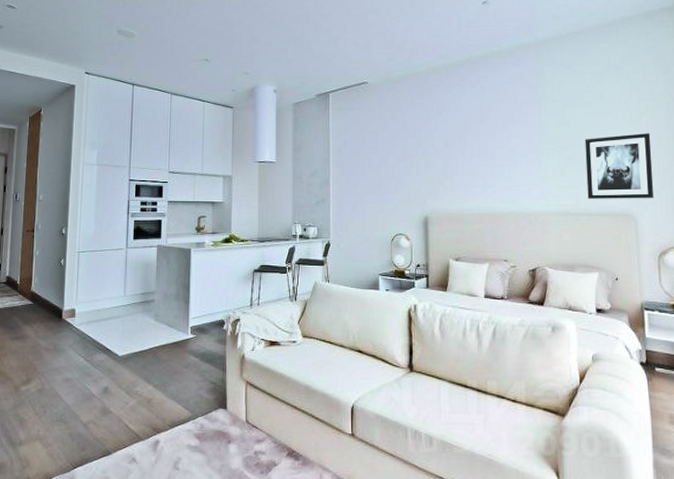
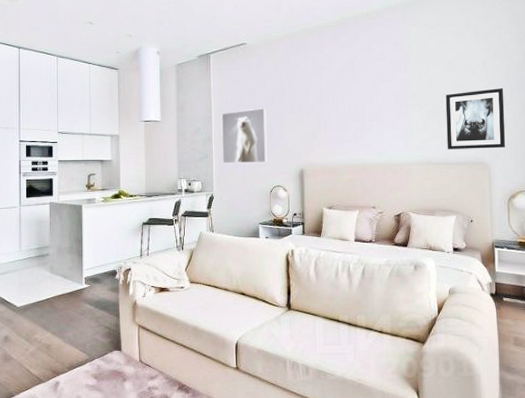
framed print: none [340,150,389,209] -> present [221,108,268,164]

